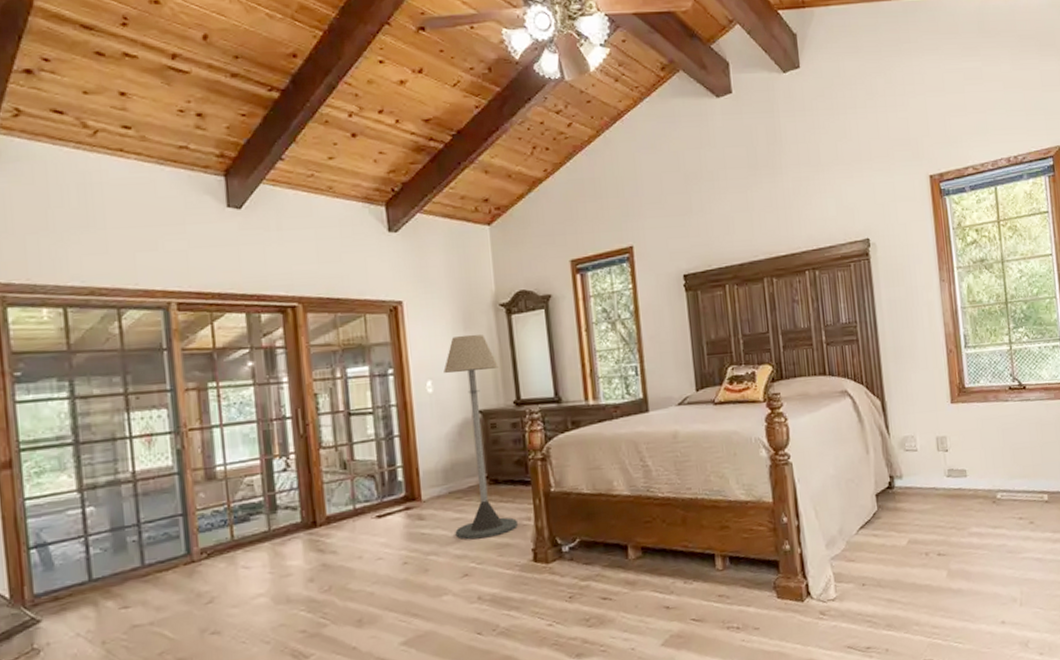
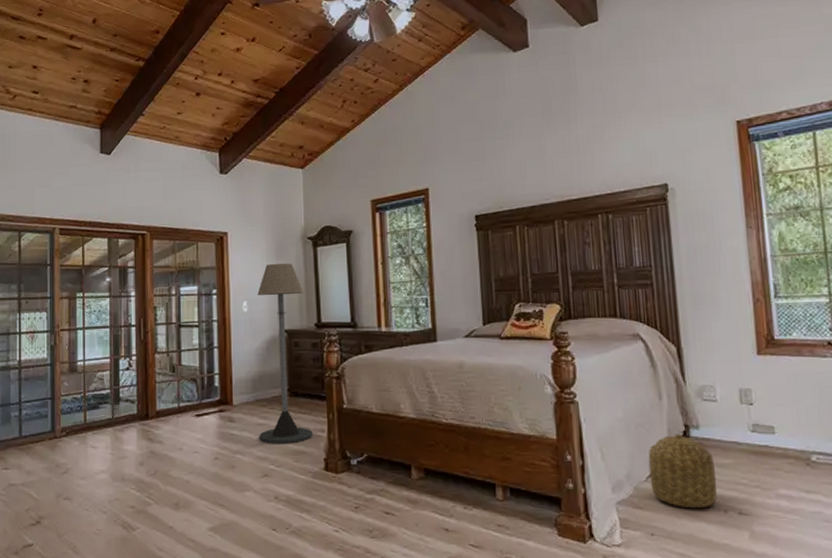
basket: none [858,485,919,556] -> present [648,434,718,509]

